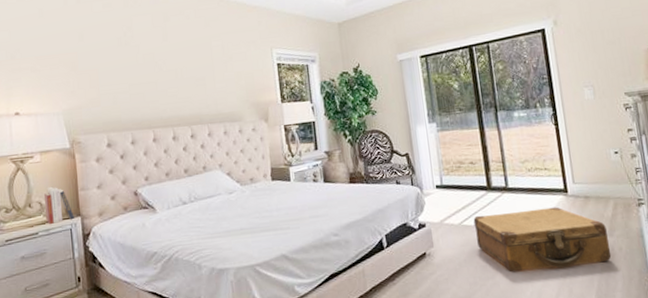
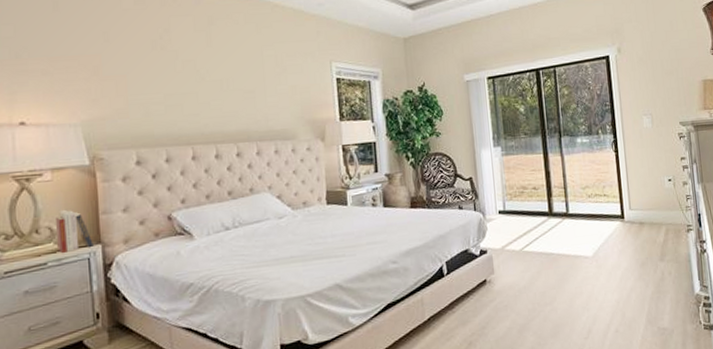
suitcase: present [473,207,612,271] -> none [534,232,662,297]

